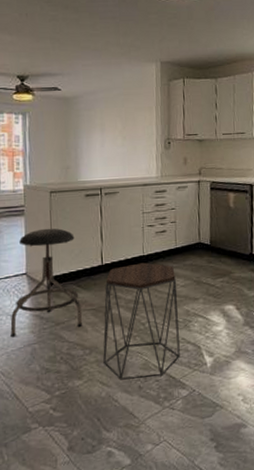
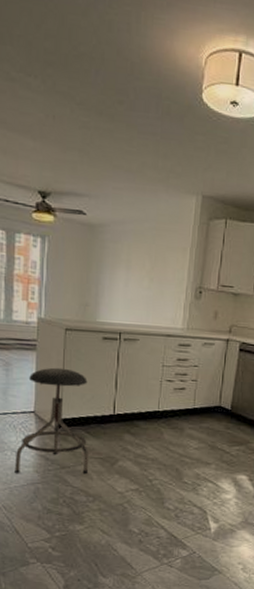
side table: present [103,262,180,380] -> none [106,418,190,534]

